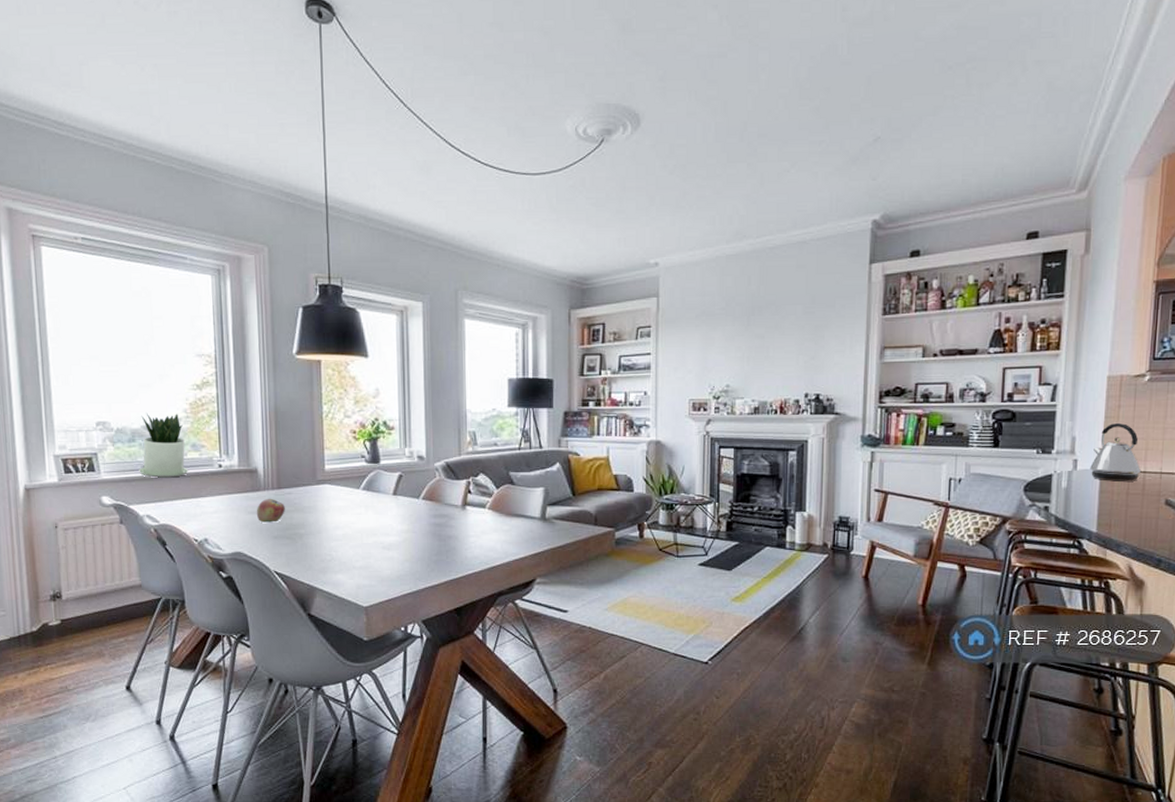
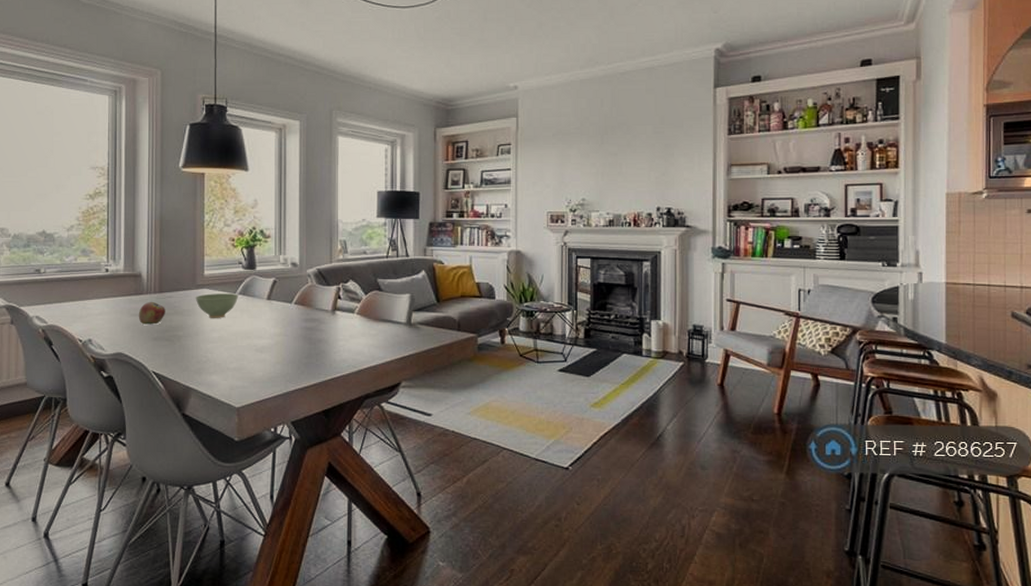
planter: present [139,413,189,478] -> none [31,220,78,281]
bowl: none [316,489,363,515] -> present [195,293,239,318]
kettle: present [1090,422,1142,481] -> none [935,237,986,294]

